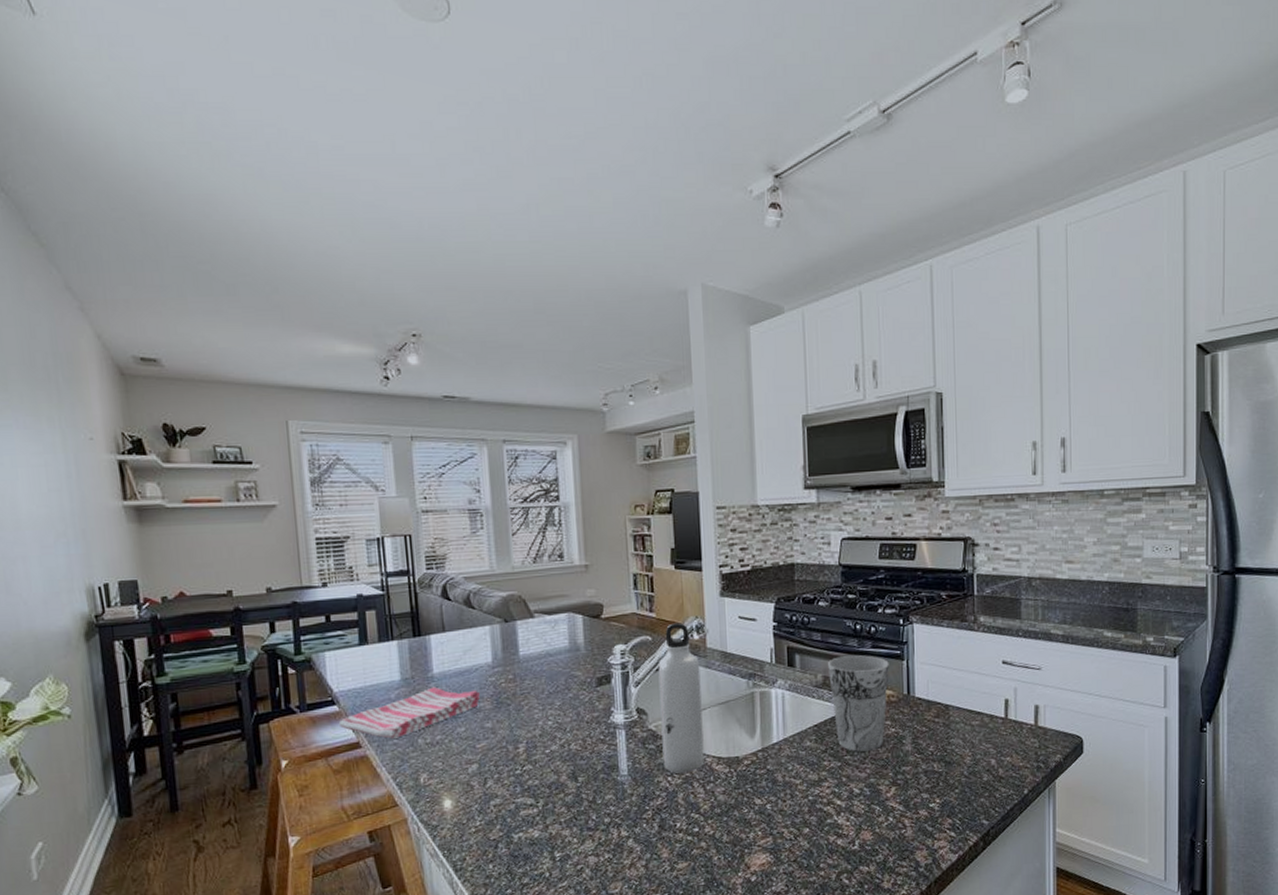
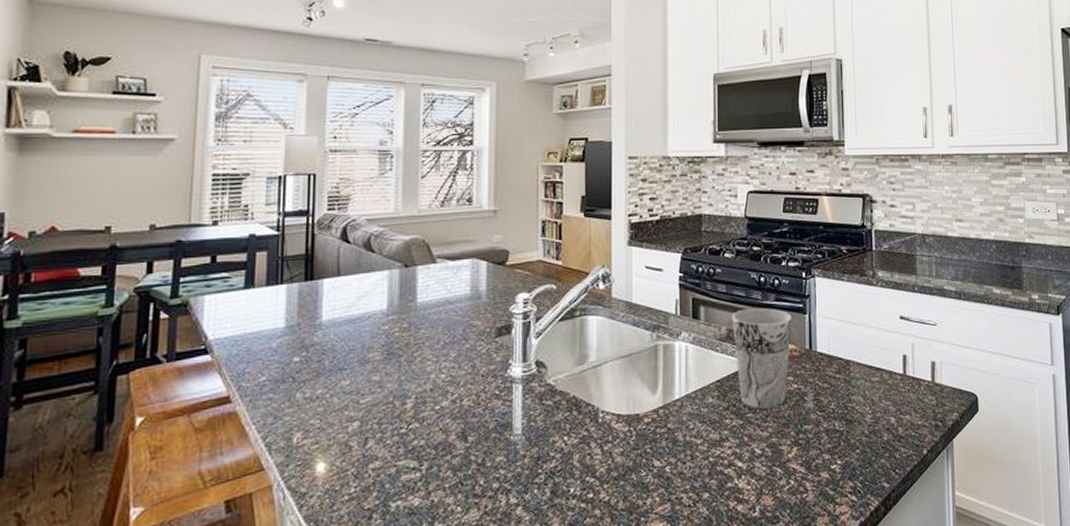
dish towel: present [338,686,480,739] -> none [208,335,370,393]
water bottle: present [658,623,705,773] -> none [560,271,604,432]

